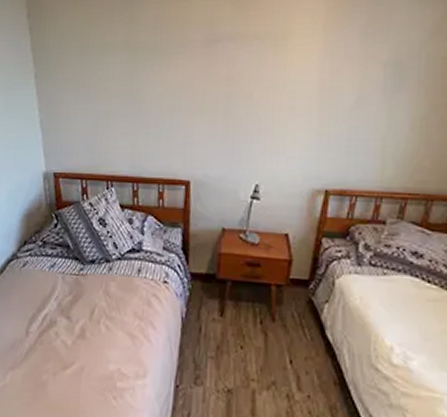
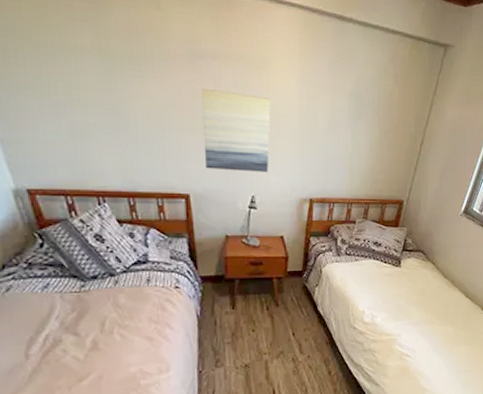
wall art: none [210,70,286,158] -> present [202,88,271,172]

